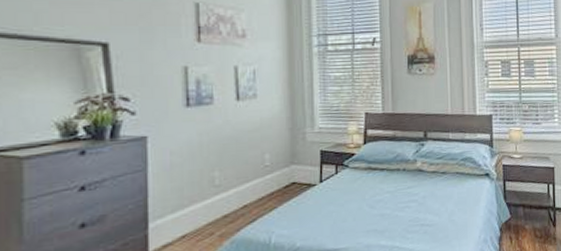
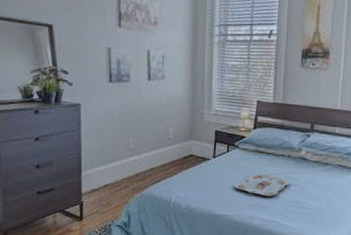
serving tray: none [347,193,408,219] -> present [234,173,290,197]

